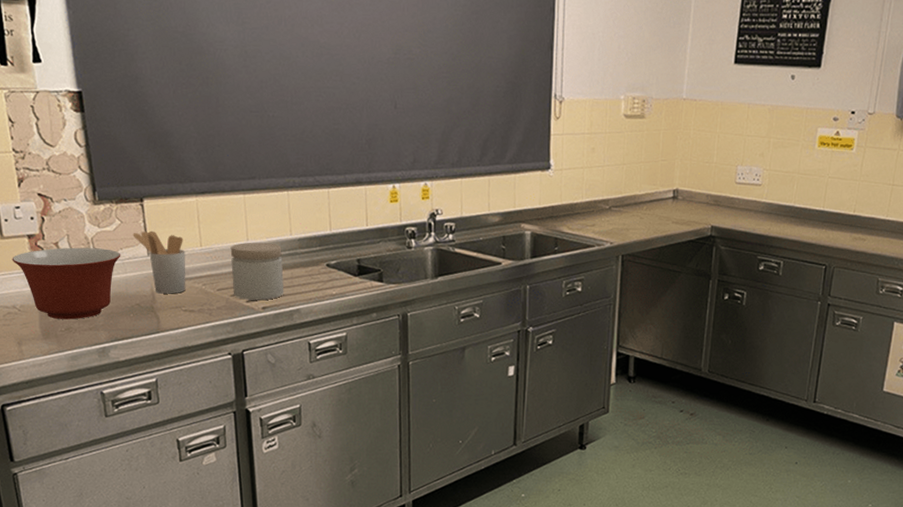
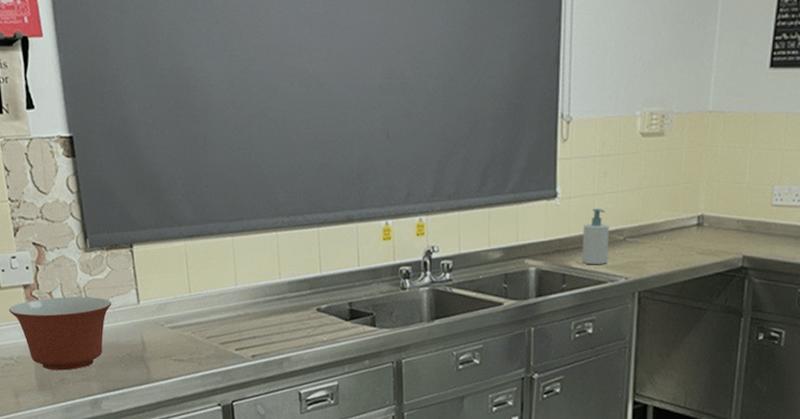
utensil holder: present [133,230,186,294] -> none [123,277,175,343]
jar: present [230,242,284,301] -> none [219,287,274,348]
soap bottle: none [572,180,597,231] -> present [581,208,609,265]

